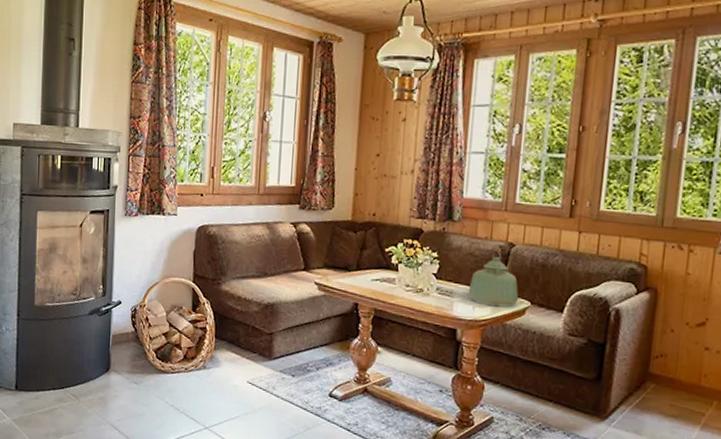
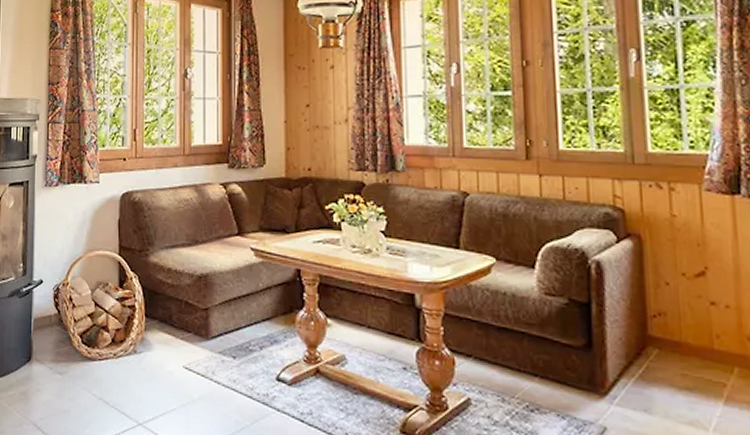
kettle: present [468,246,519,307] -> none [422,196,482,266]

